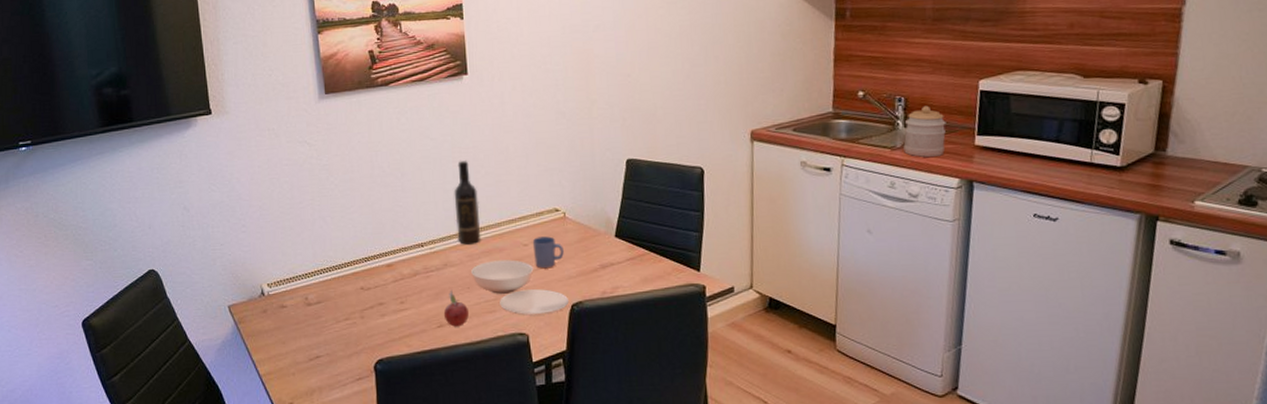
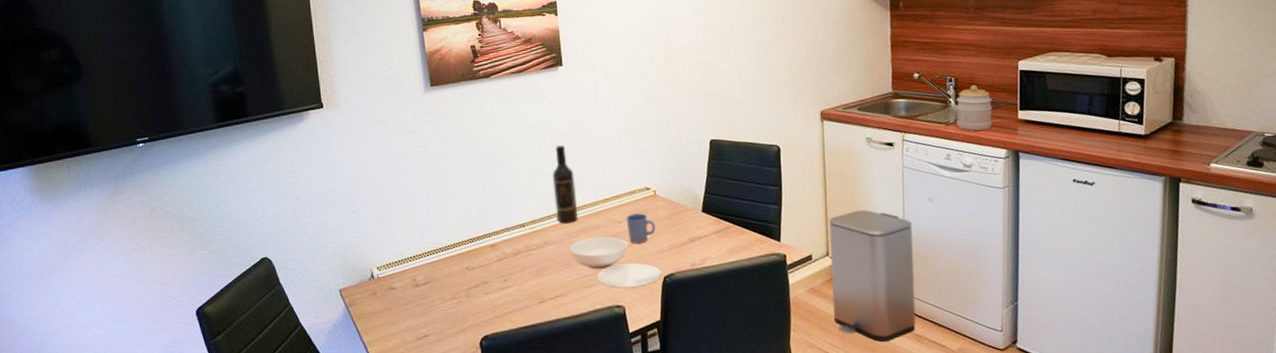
fruit: present [443,289,470,327] -> none [544,266,569,302]
pedal bin: none [754,240,847,382] -> present [829,210,916,342]

